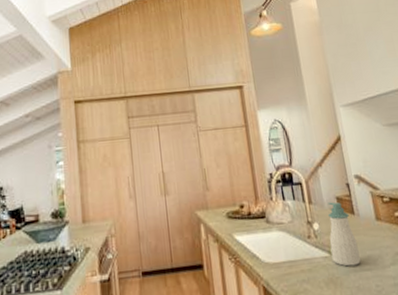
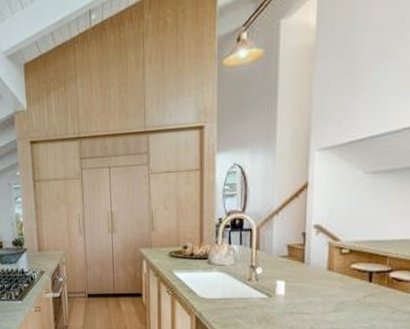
soap bottle: present [328,202,361,267] -> none [270,249,300,309]

